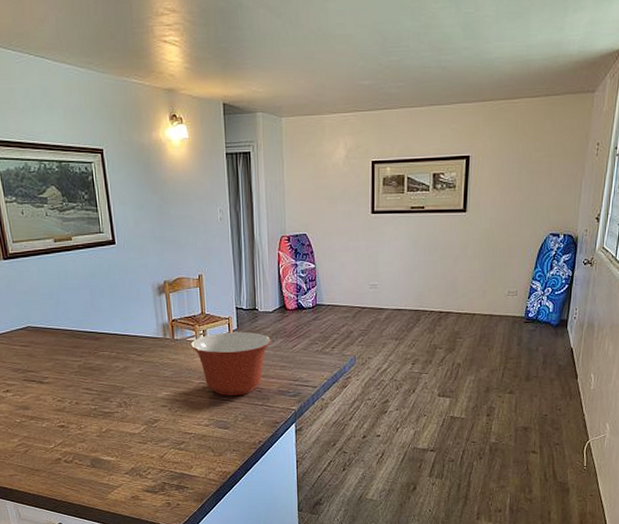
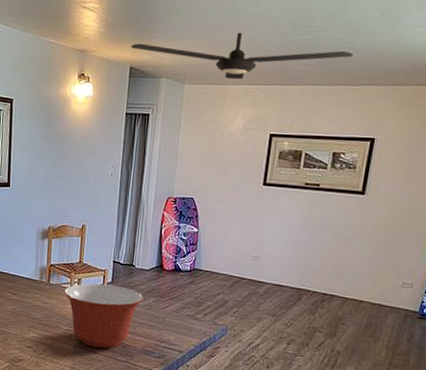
ceiling fan: none [221,57,441,108] -> present [131,32,354,80]

